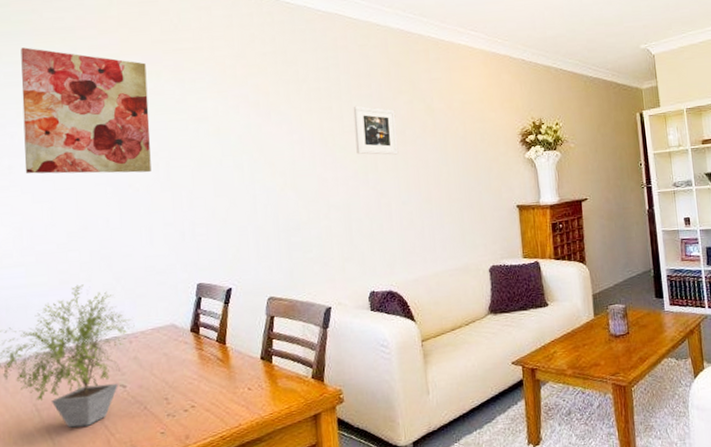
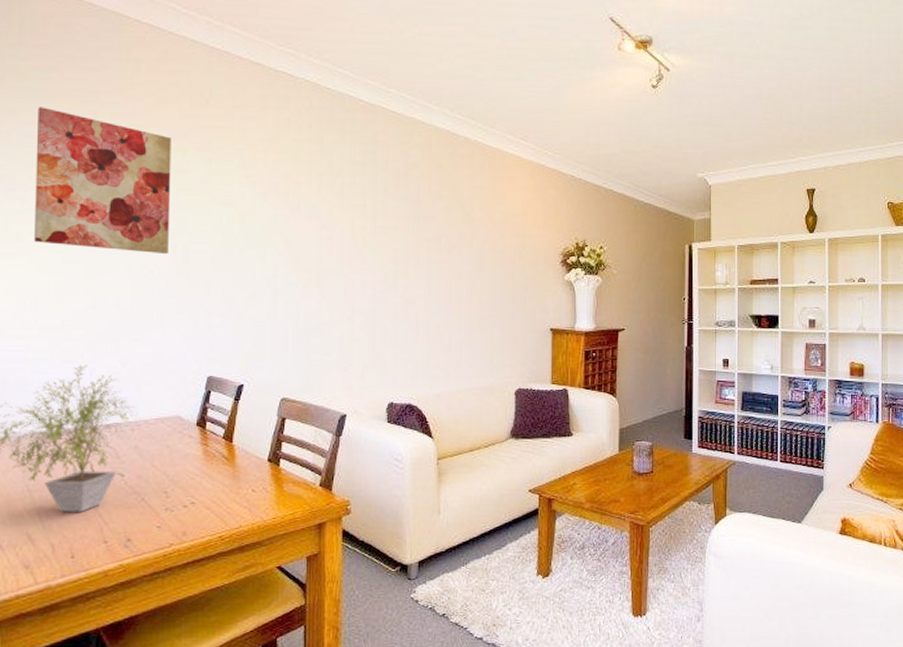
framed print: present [353,105,399,155] -> none [388,206,432,262]

